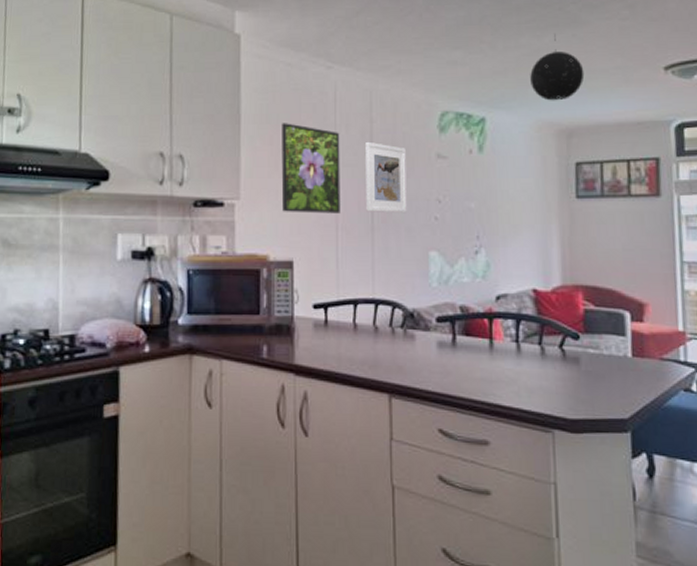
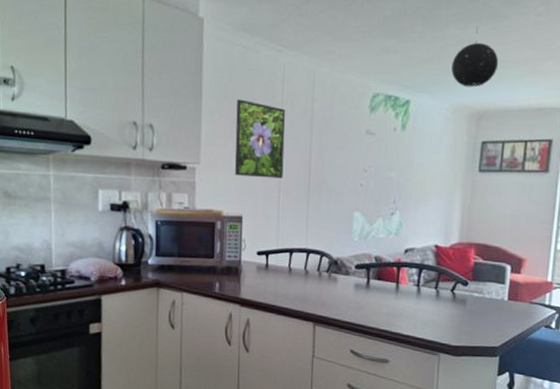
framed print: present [364,142,408,214] -> none [304,119,340,180]

